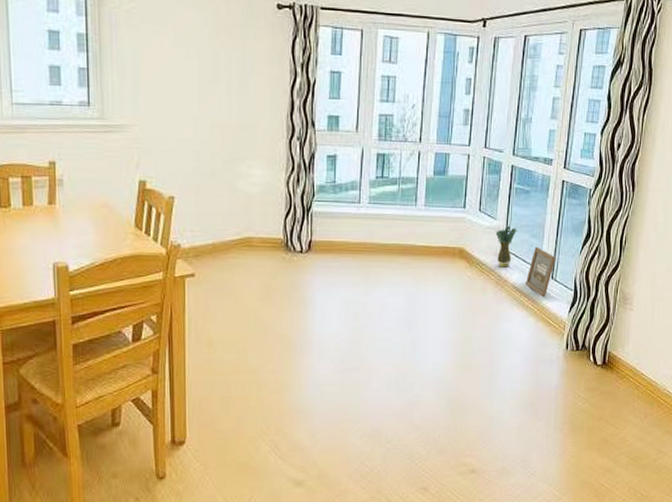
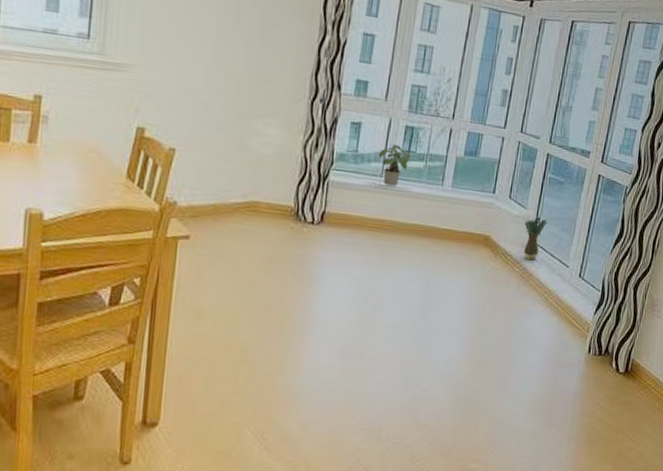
potted plant: none [354,172,384,211] -> present [378,144,411,186]
picture frame: present [526,246,556,298] -> none [552,241,585,296]

